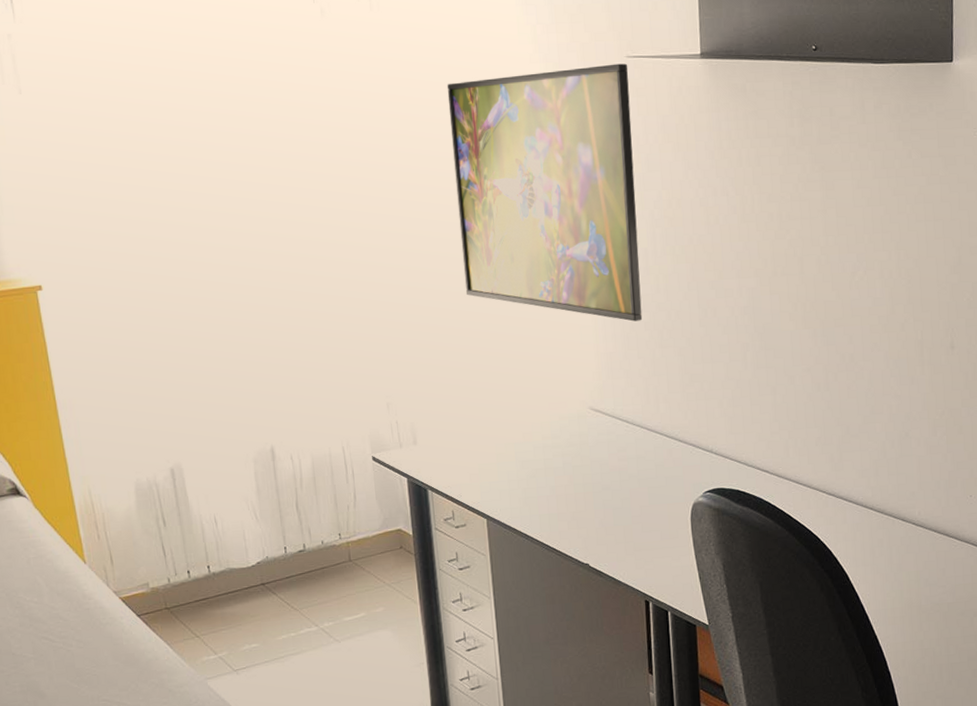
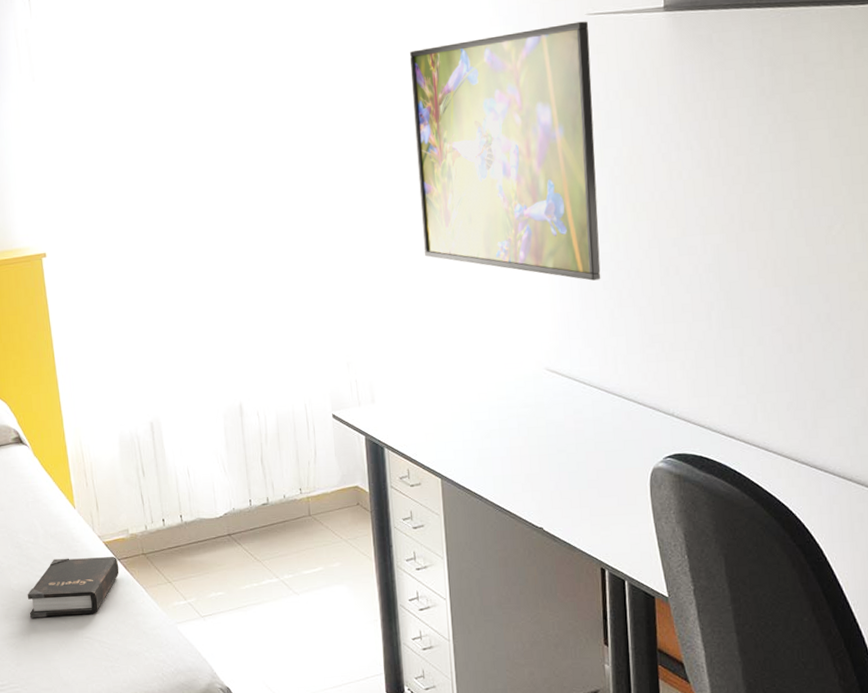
hardback book: none [31,613,140,684] -> present [27,557,119,618]

